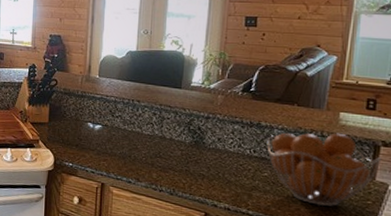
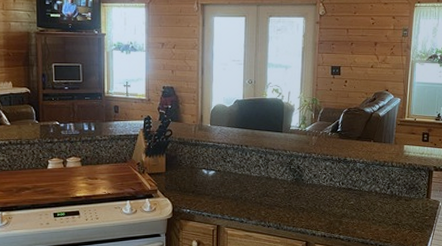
fruit basket: present [266,132,382,207] -> none [352,162,434,225]

